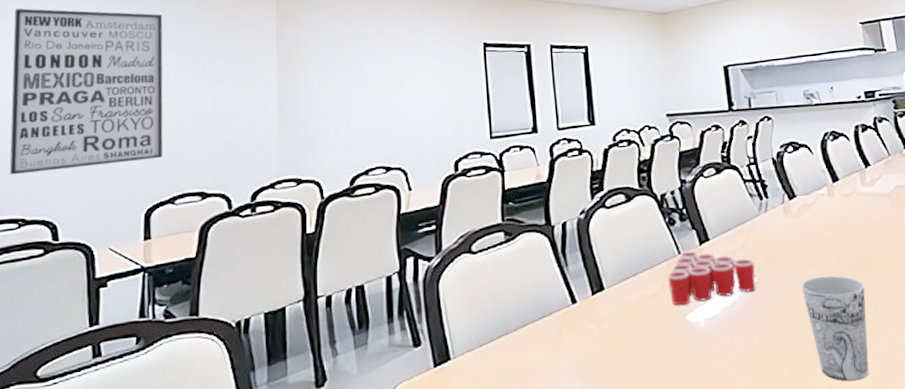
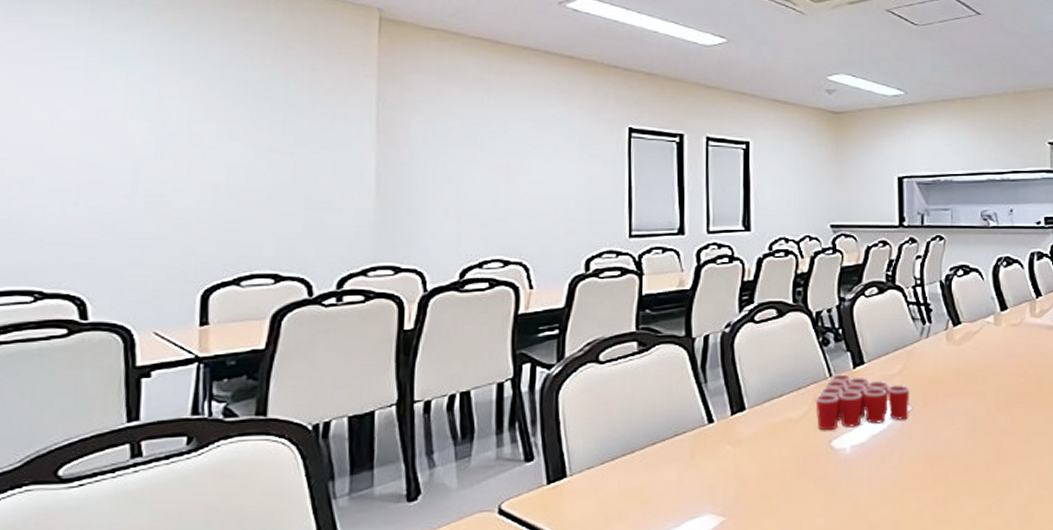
wall art: present [9,8,163,175] -> none [22,32,231,238]
cup: present [801,275,869,382] -> none [956,407,1021,515]

